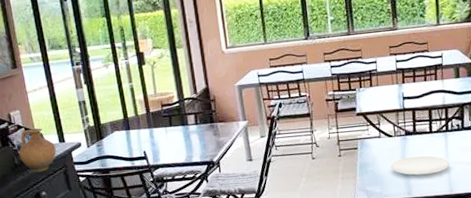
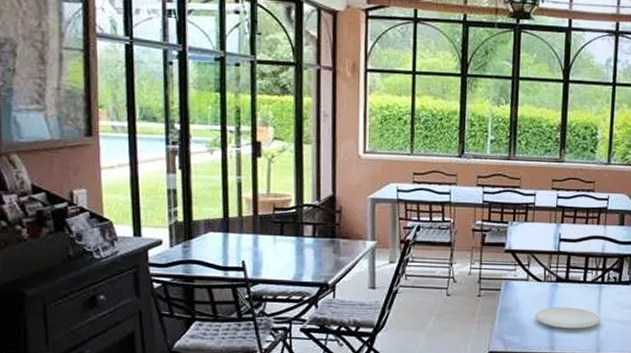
ceramic jug: present [18,128,57,173] -> none [76,214,128,270]

